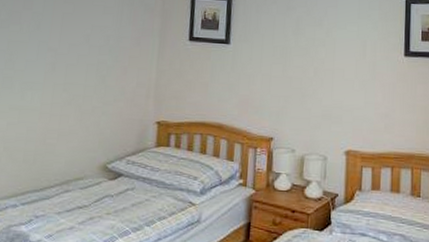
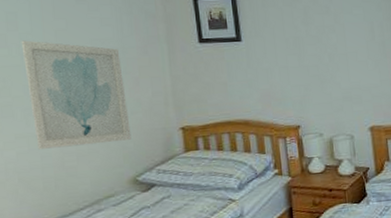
wall art: none [26,19,115,126] -> present [21,40,131,149]

